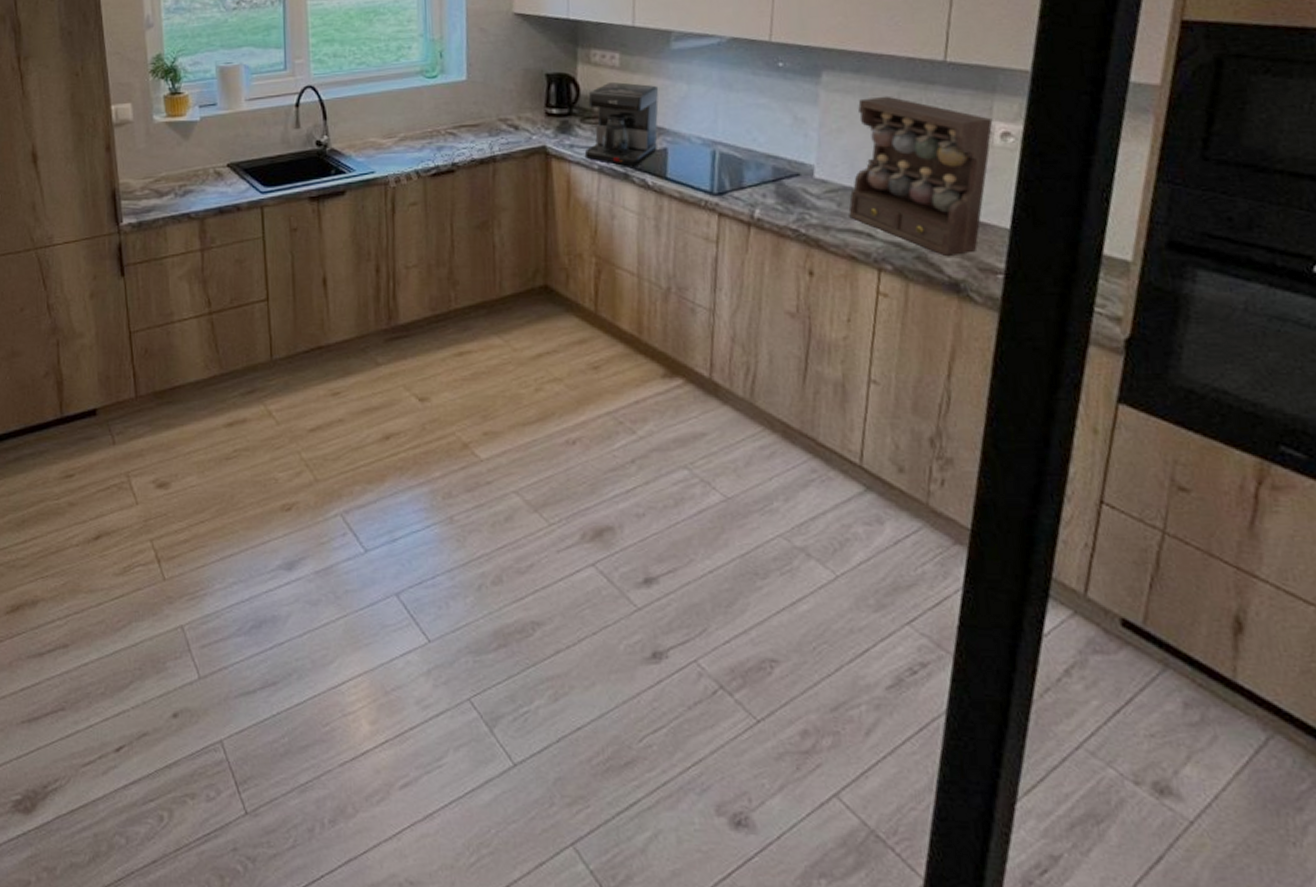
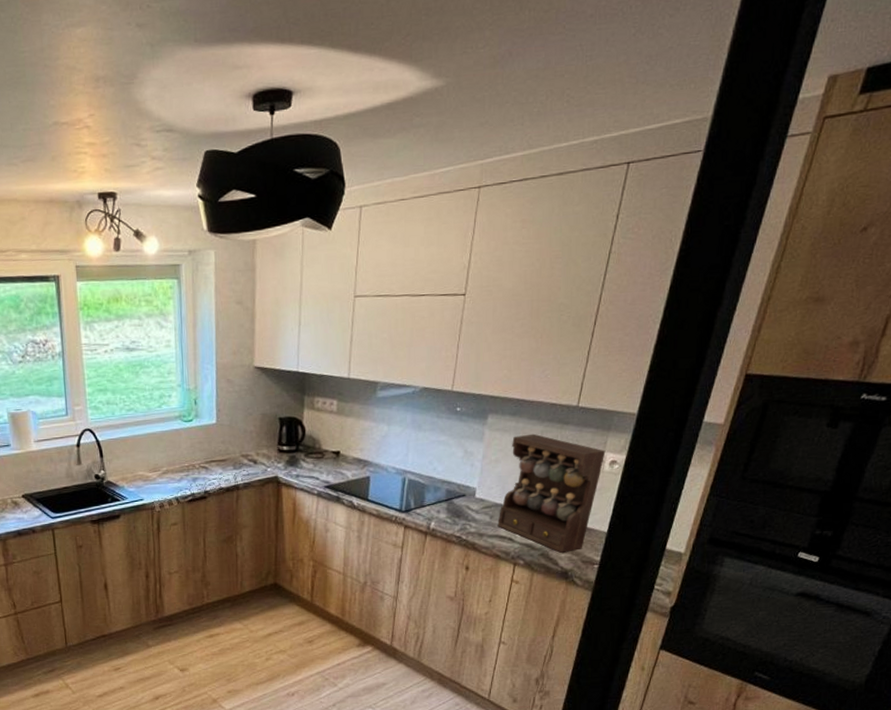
coffee maker: present [584,82,659,166] -> none [307,424,366,491]

